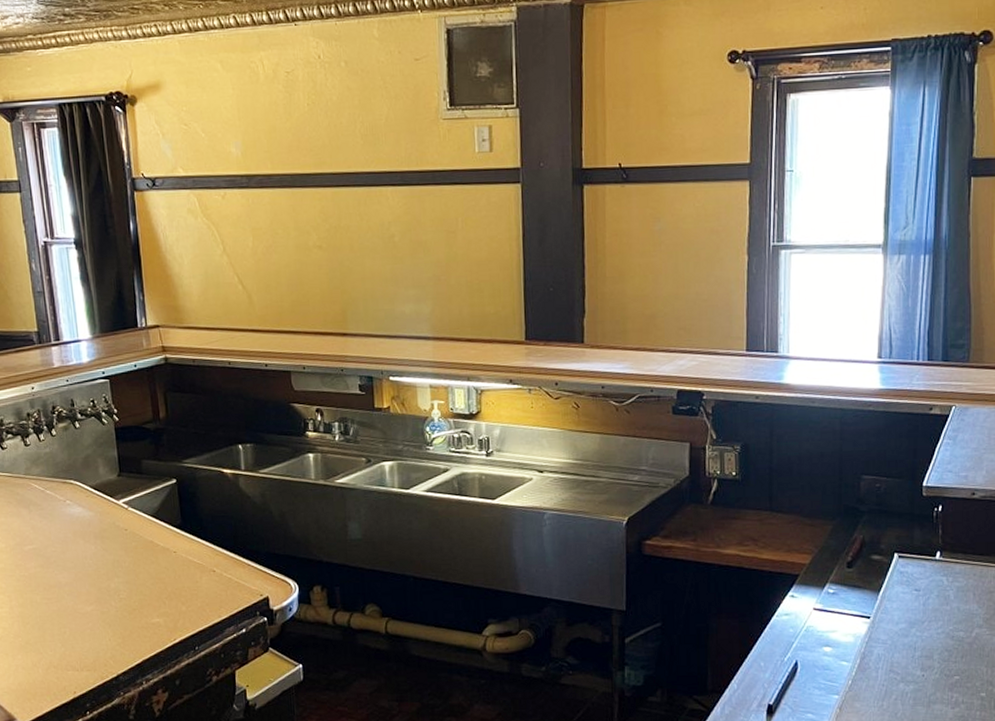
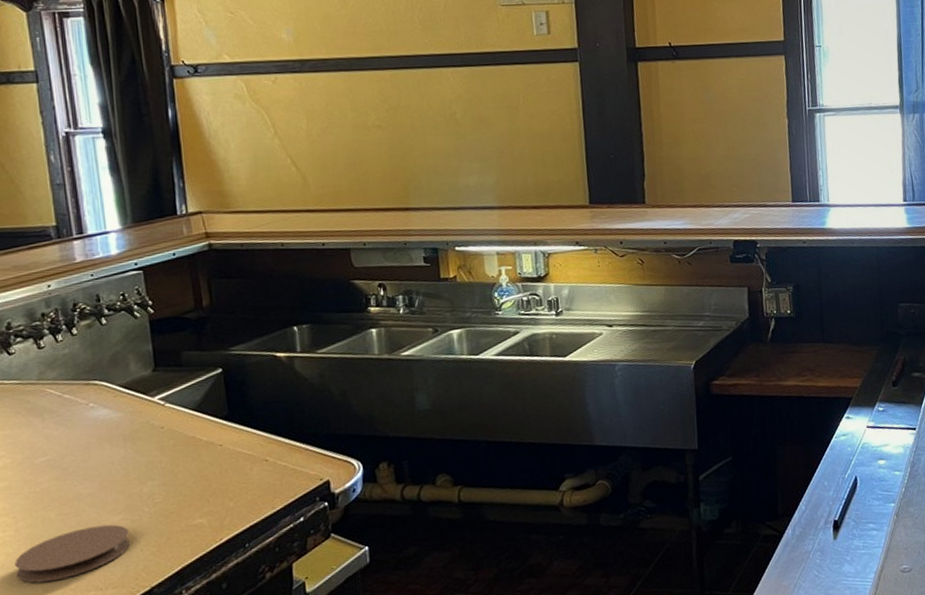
coaster: none [10,613,100,657] -> present [14,524,130,583]

